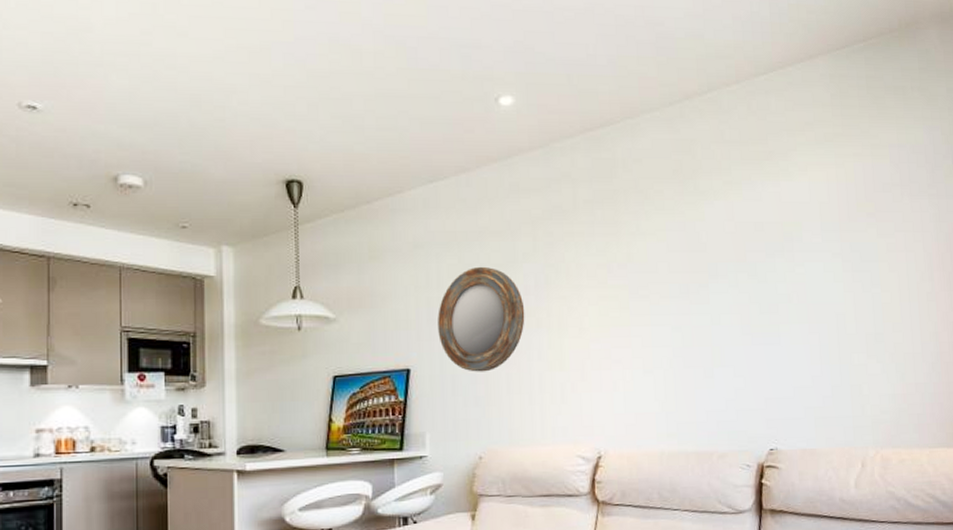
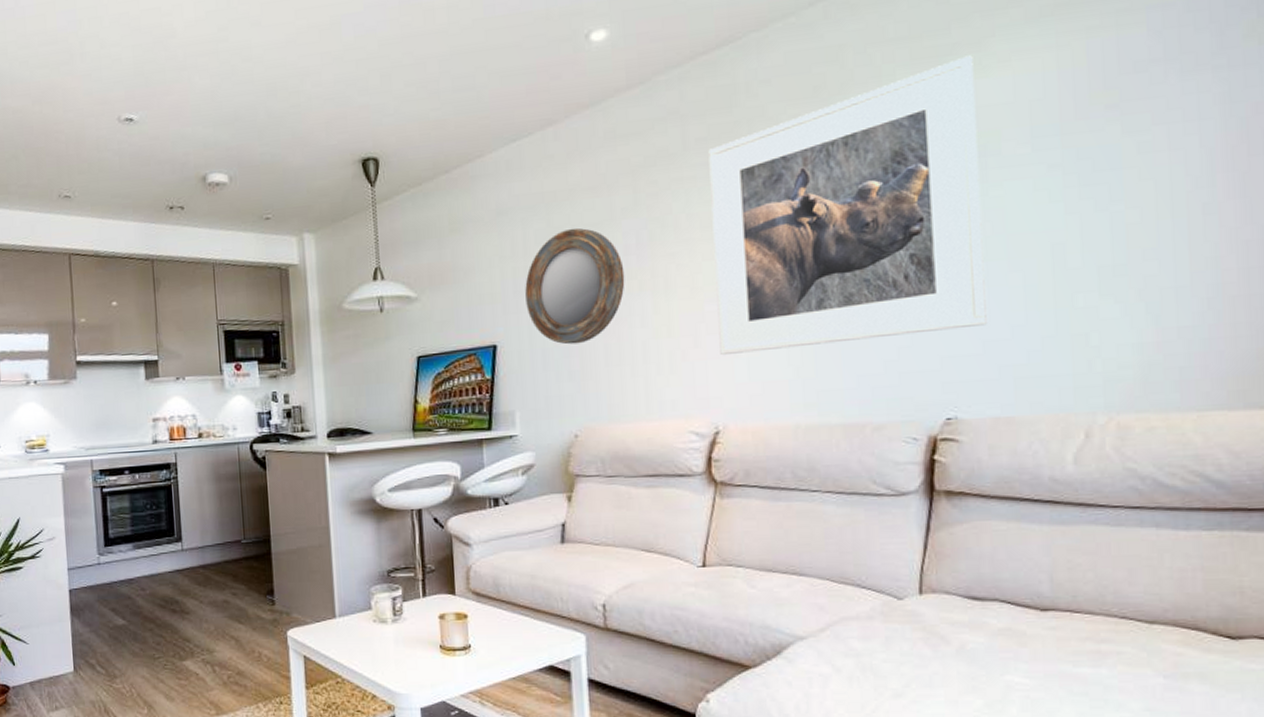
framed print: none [594,162,796,389] -> present [708,55,987,356]

